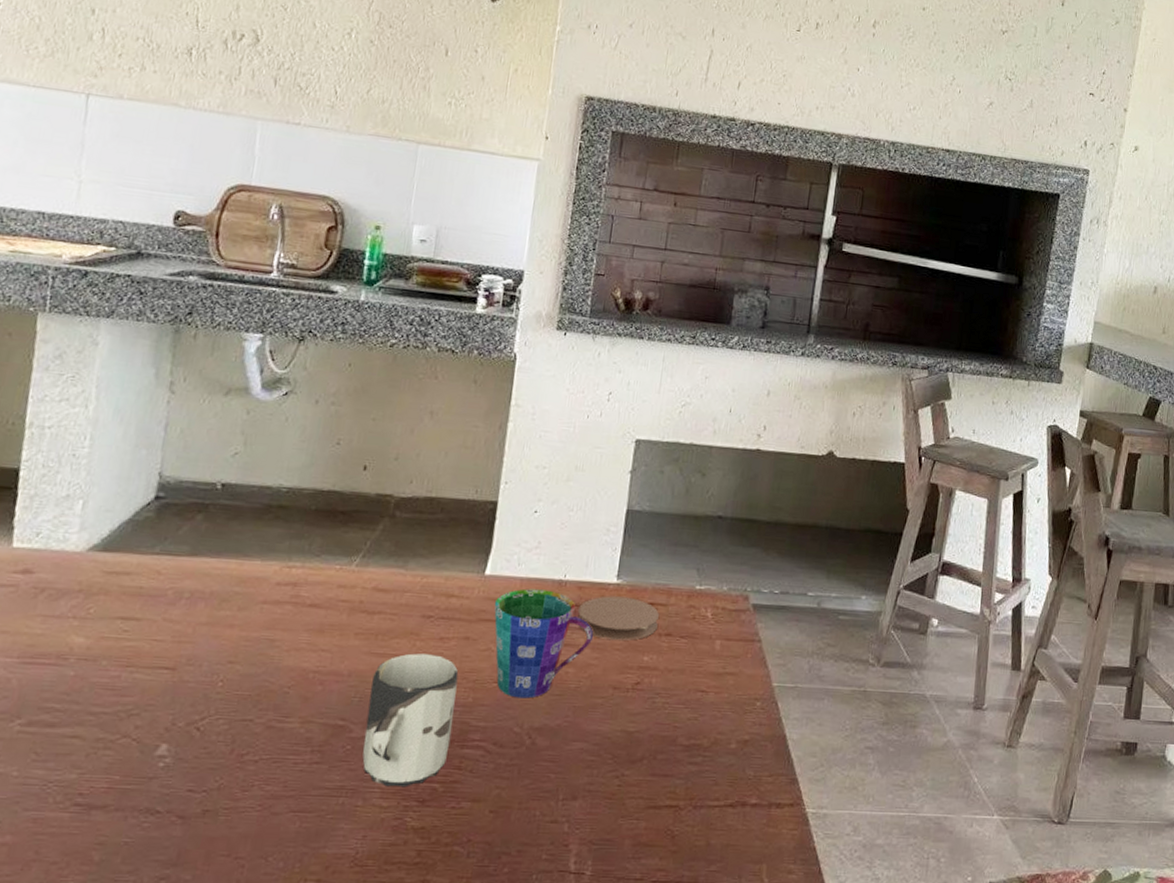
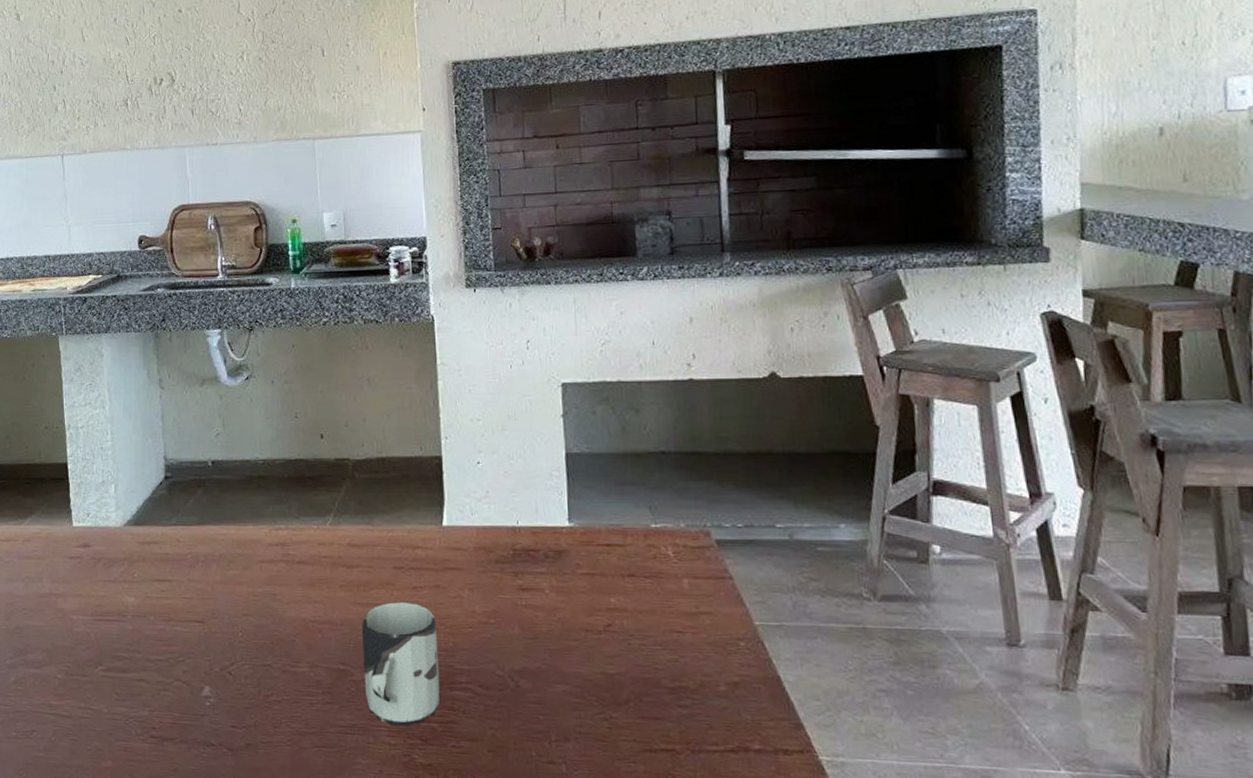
cup: present [494,588,594,699] -> none [456,537,556,642]
coaster: present [578,596,659,641] -> none [536,539,619,583]

